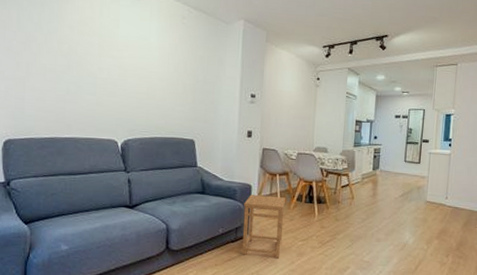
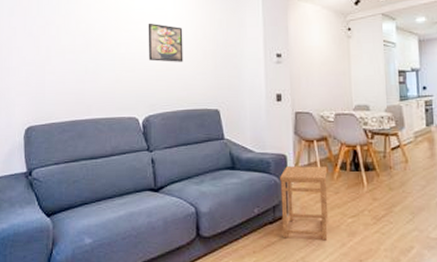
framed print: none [130,51,165,93] -> present [148,22,183,62]

